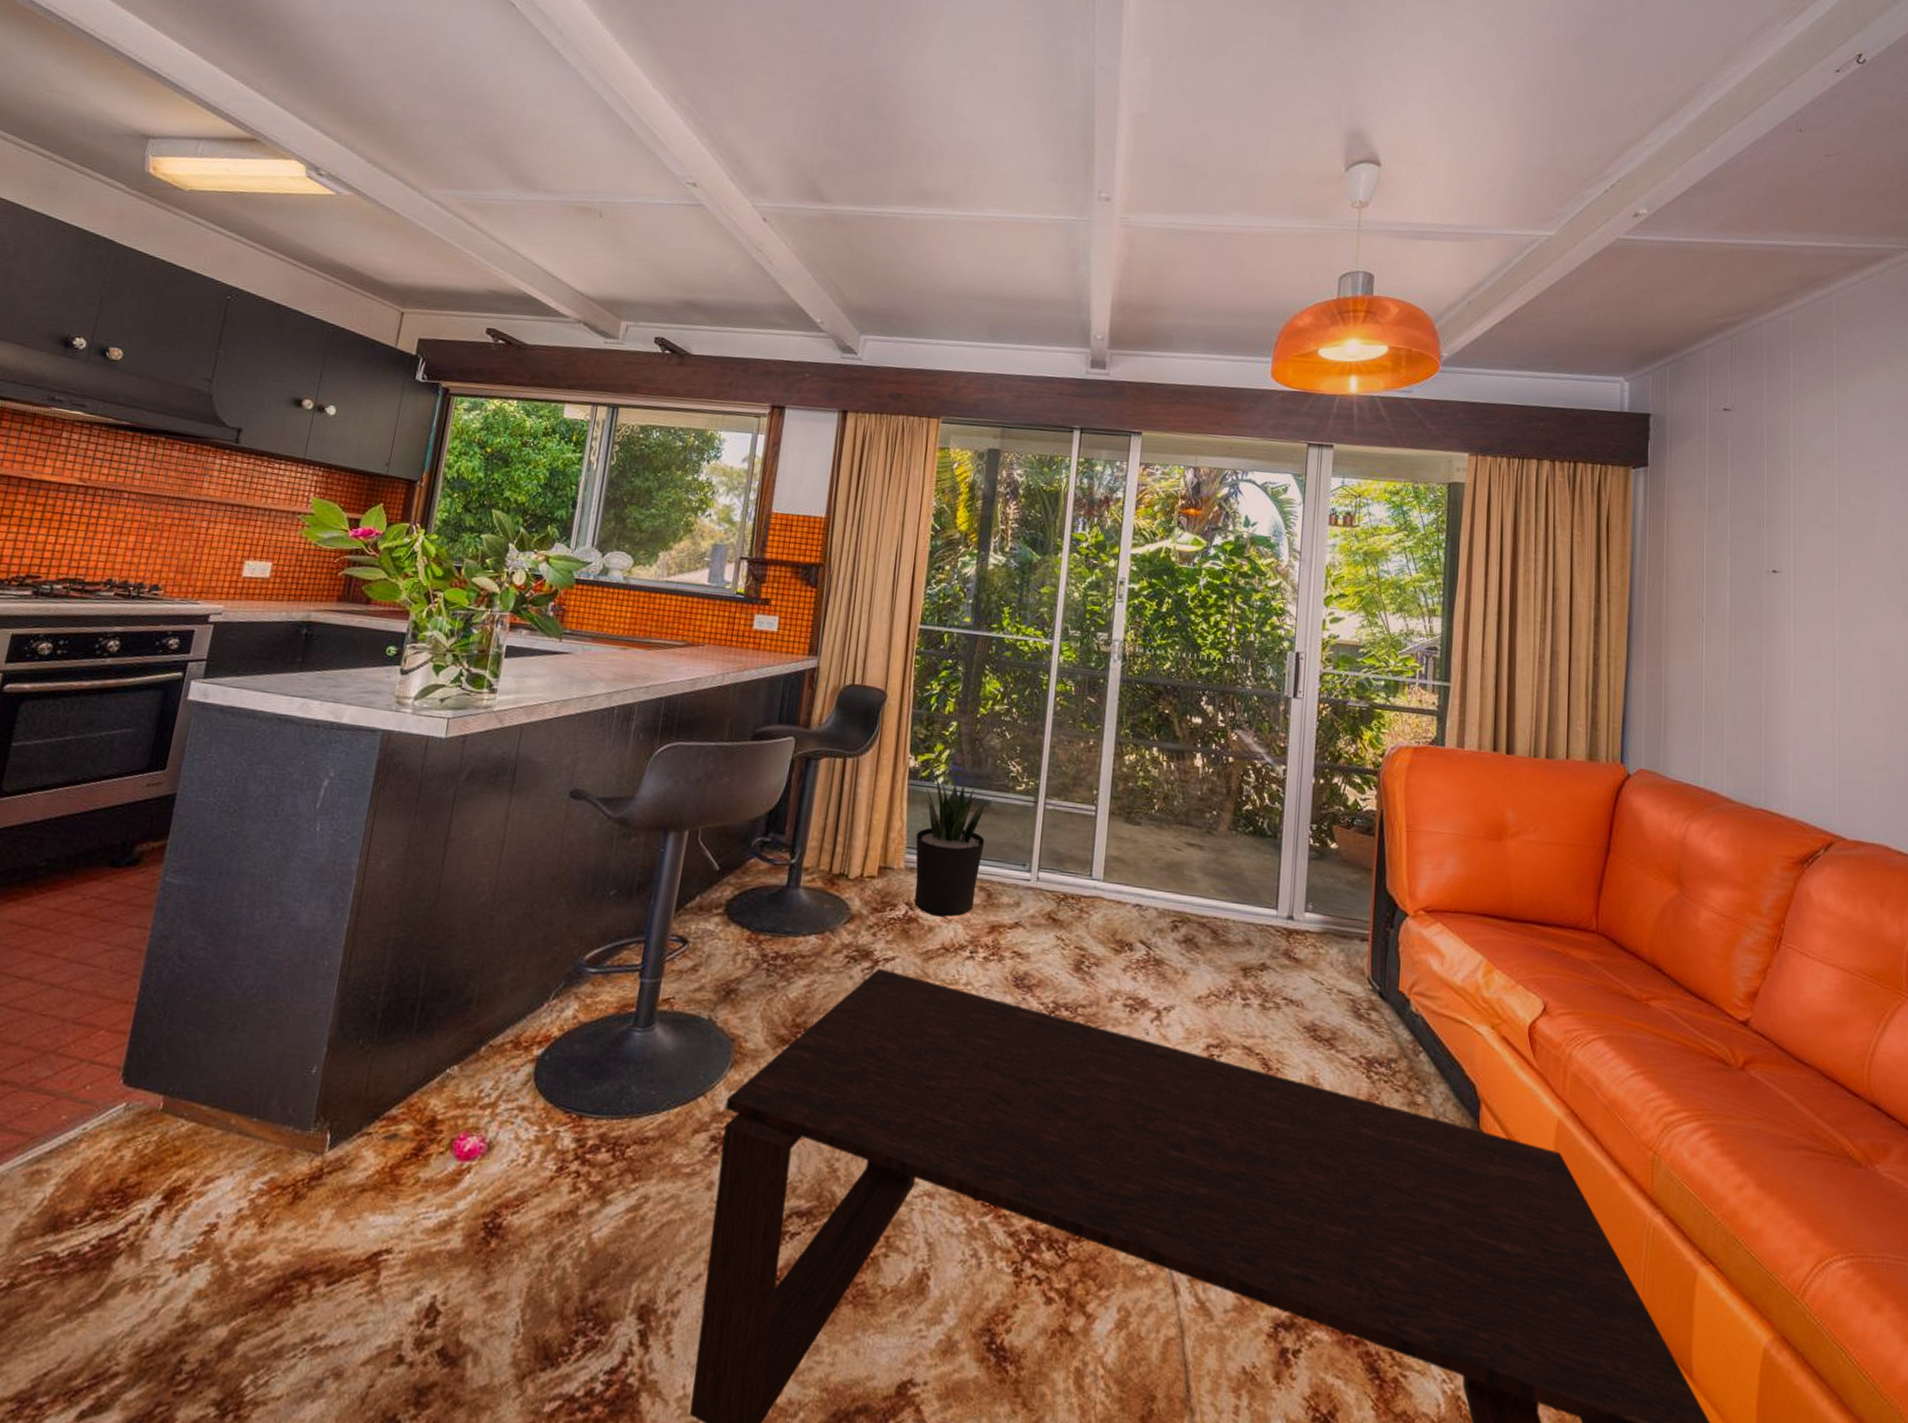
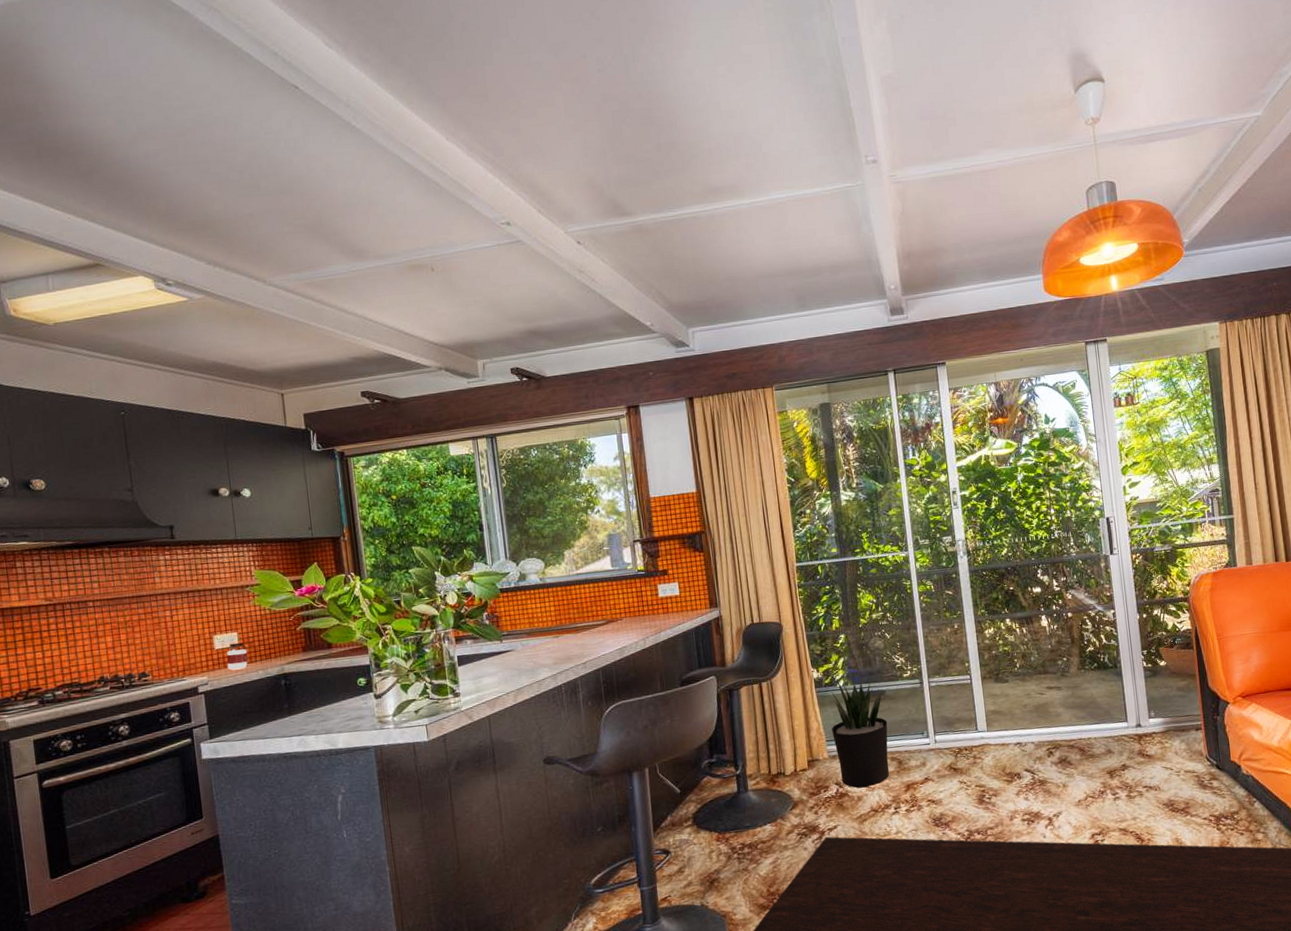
jar: none [249,574,278,606] -> present [226,642,248,670]

